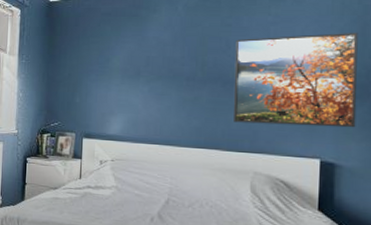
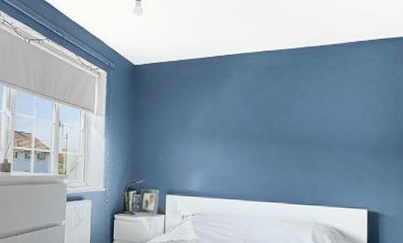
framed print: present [233,32,358,128] -> none [296,98,394,182]

